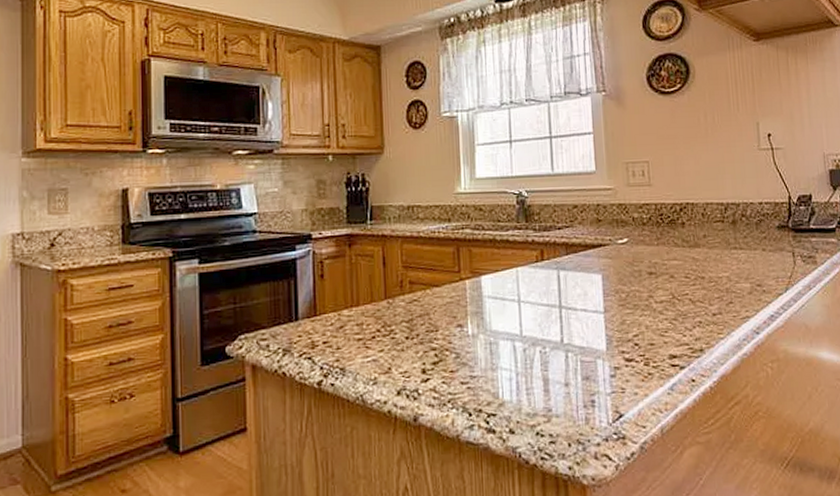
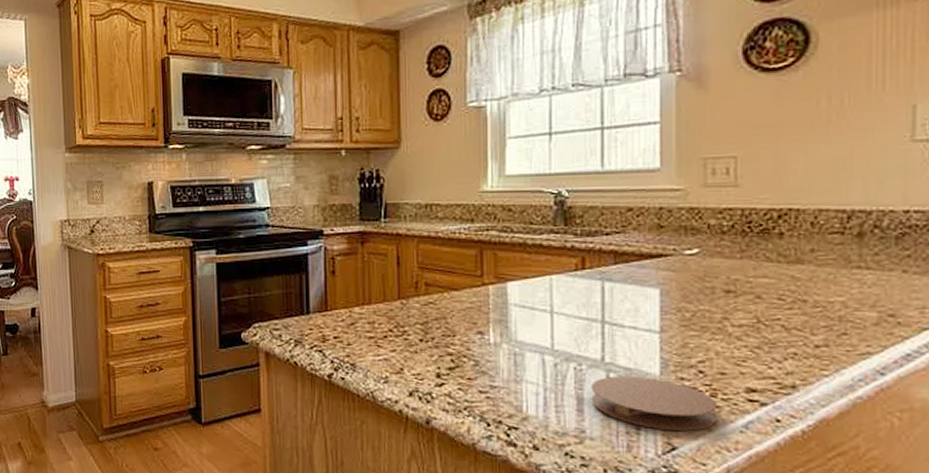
coaster: none [554,354,651,400] -> present [591,376,717,431]

